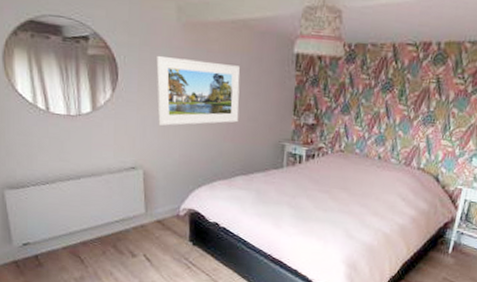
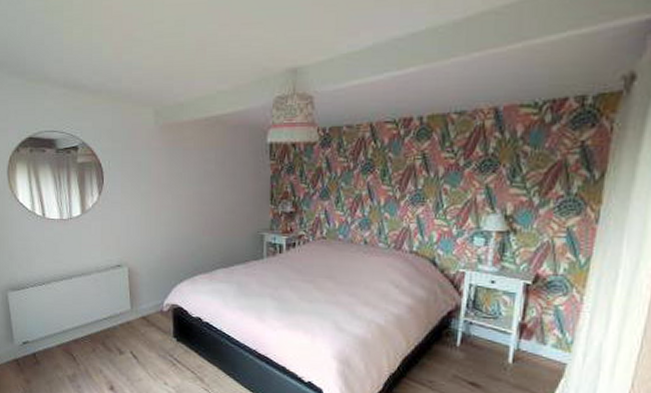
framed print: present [156,56,240,126] -> none [137,158,217,223]

